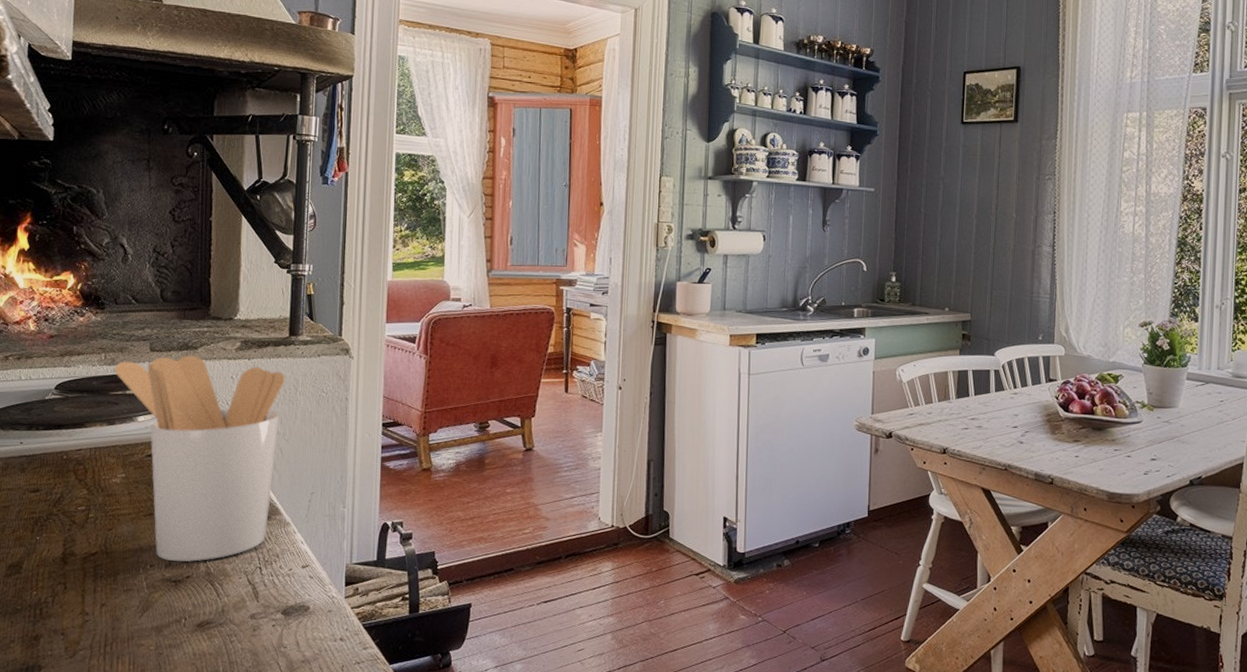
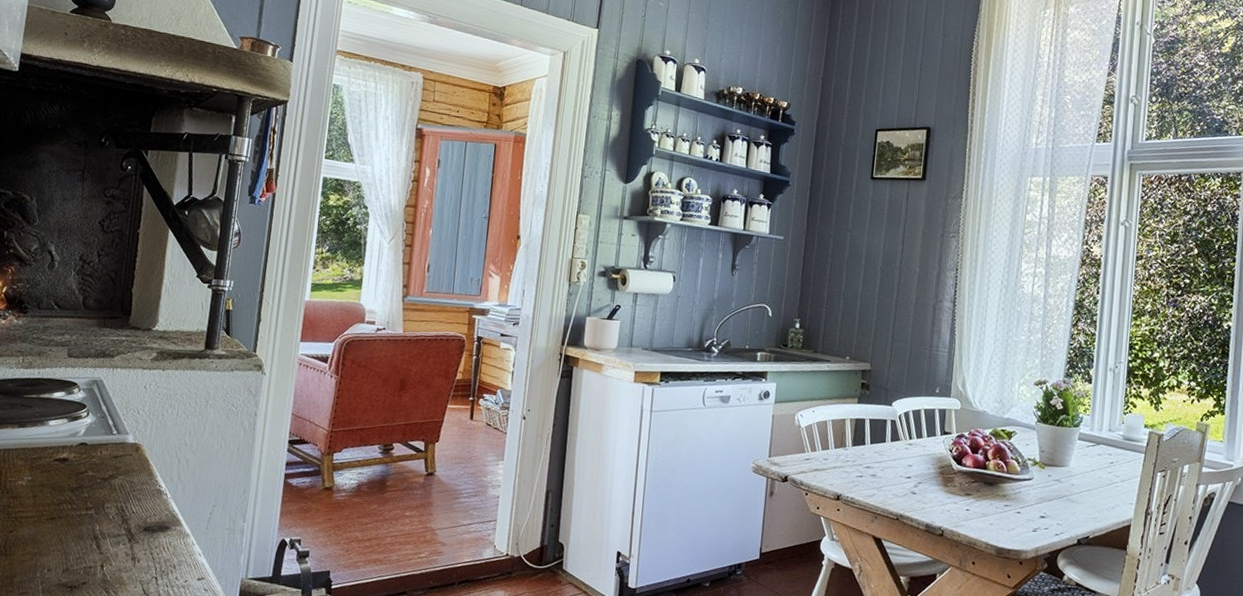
utensil holder: present [115,355,285,563] -> none [31,363,197,569]

